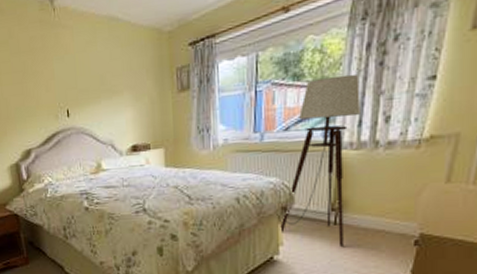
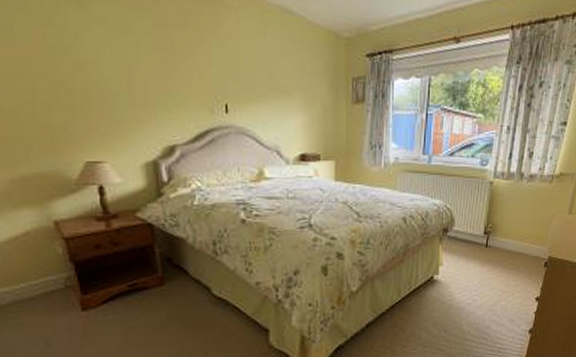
floor lamp: present [280,74,360,246] -> none [441,110,512,267]

